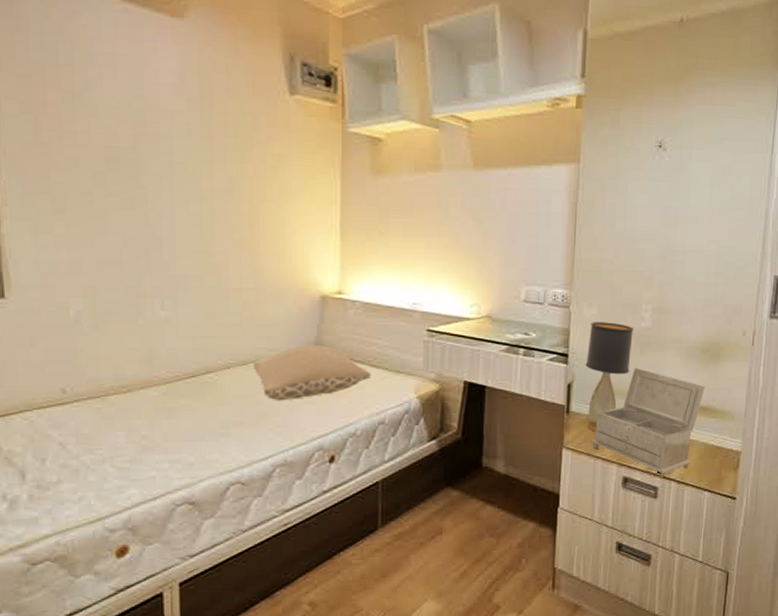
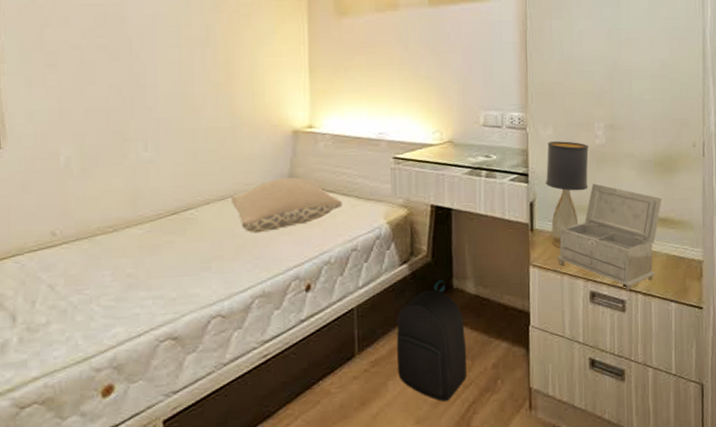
backpack: none [420,458,493,578] -> present [396,280,467,402]

